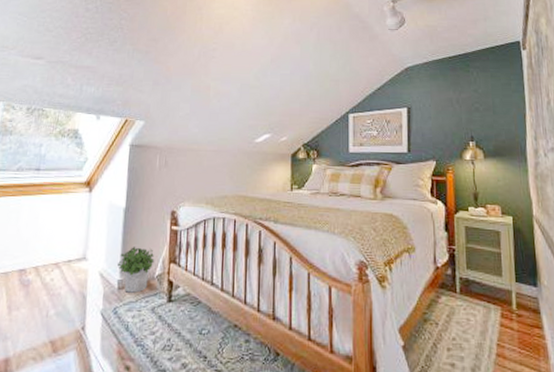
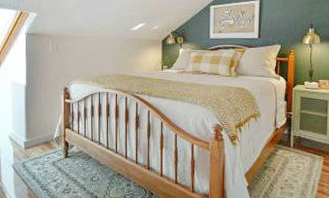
potted plant: present [118,247,155,293] -> none [23,116,53,151]

